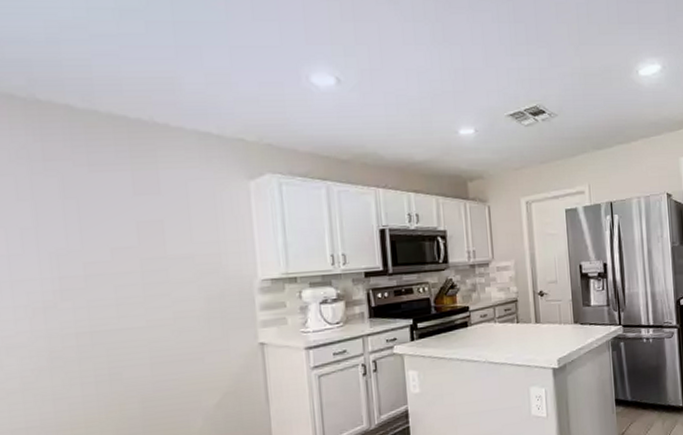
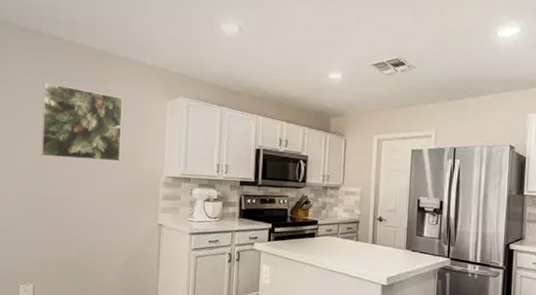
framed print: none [51,171,191,276] -> present [41,83,123,162]

